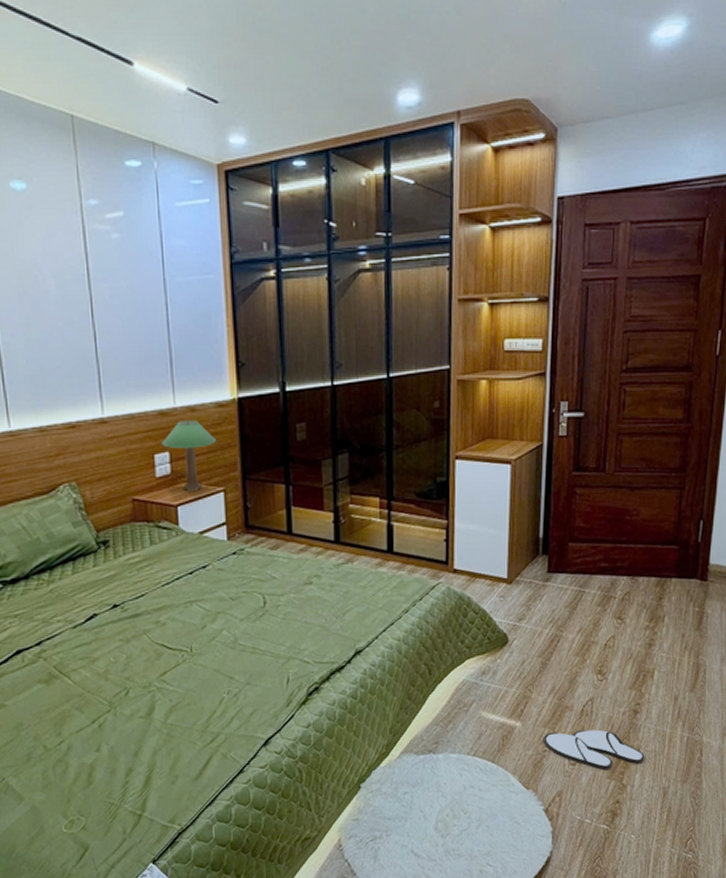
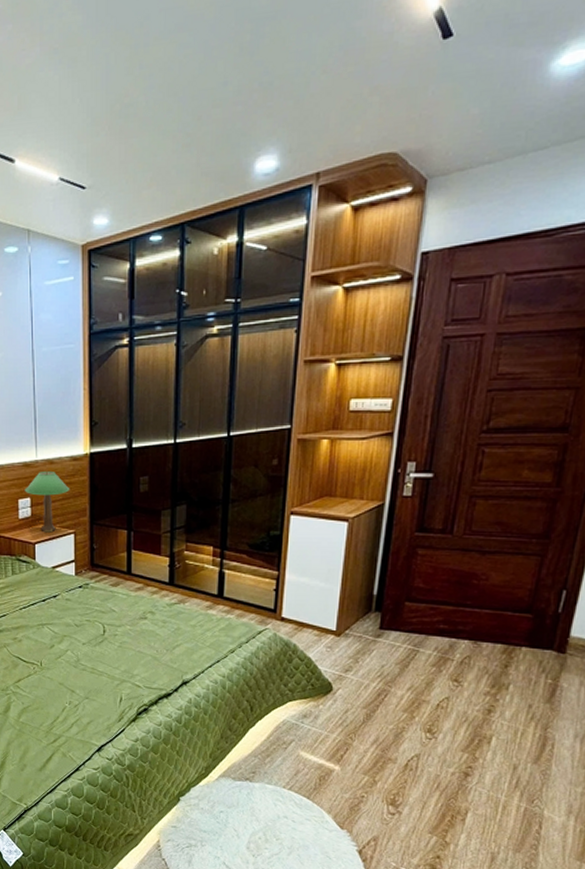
slippers: present [544,729,645,770] -> none [362,780,474,825]

